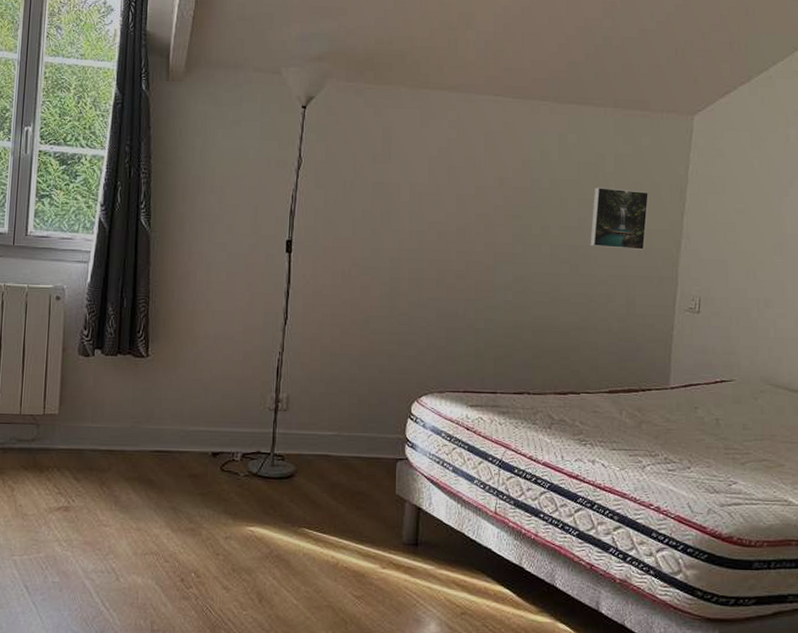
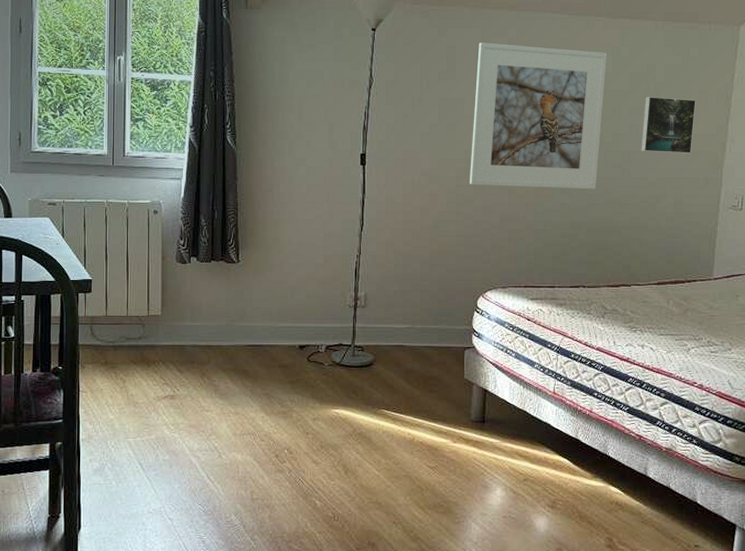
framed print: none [405,124,554,286] -> present [470,42,608,189]

